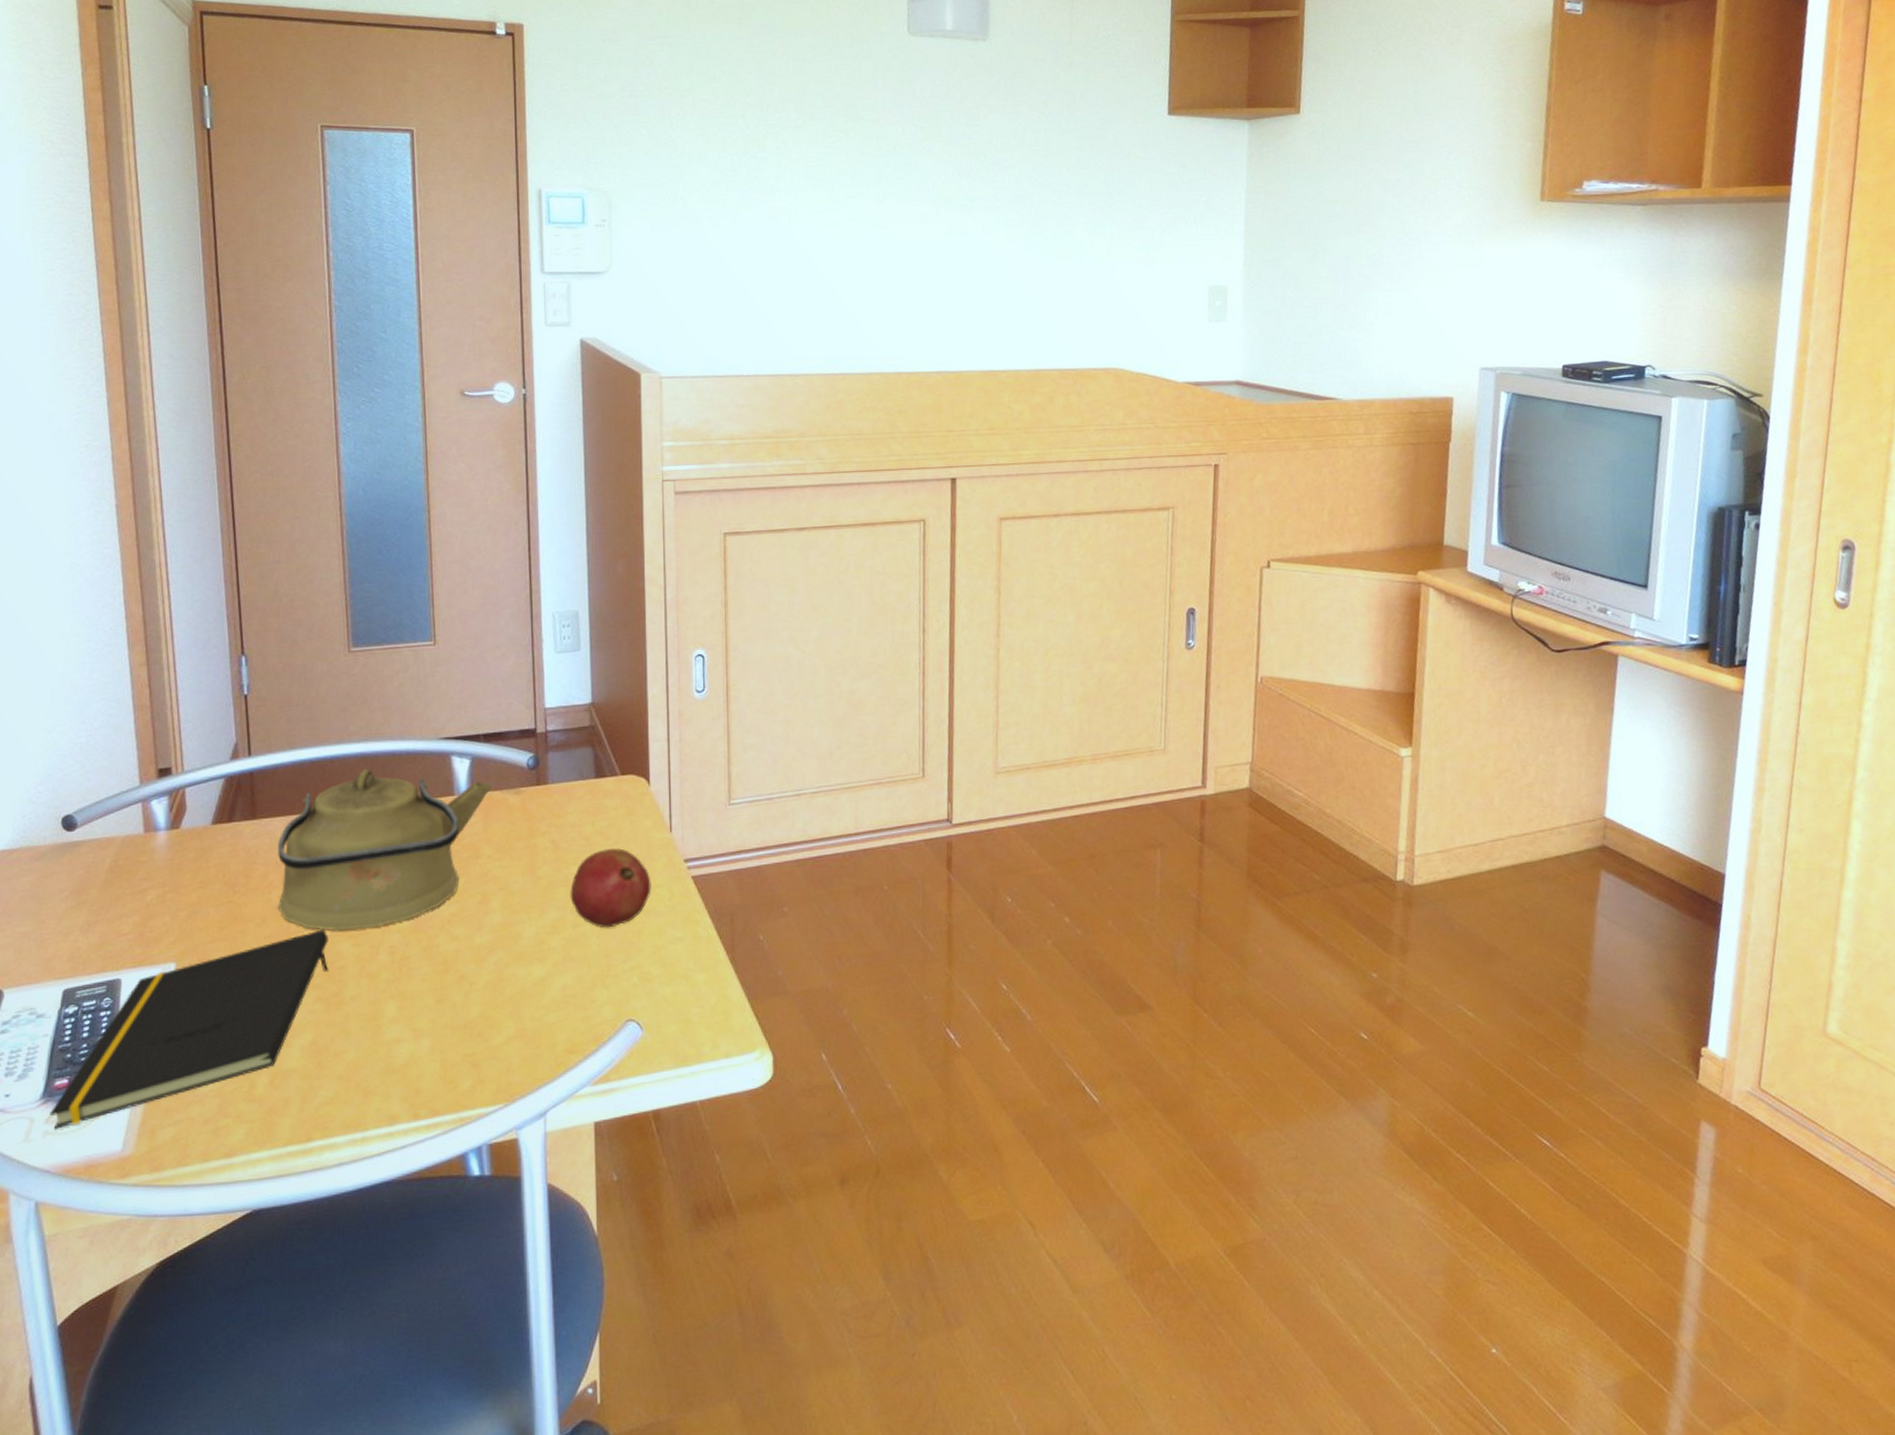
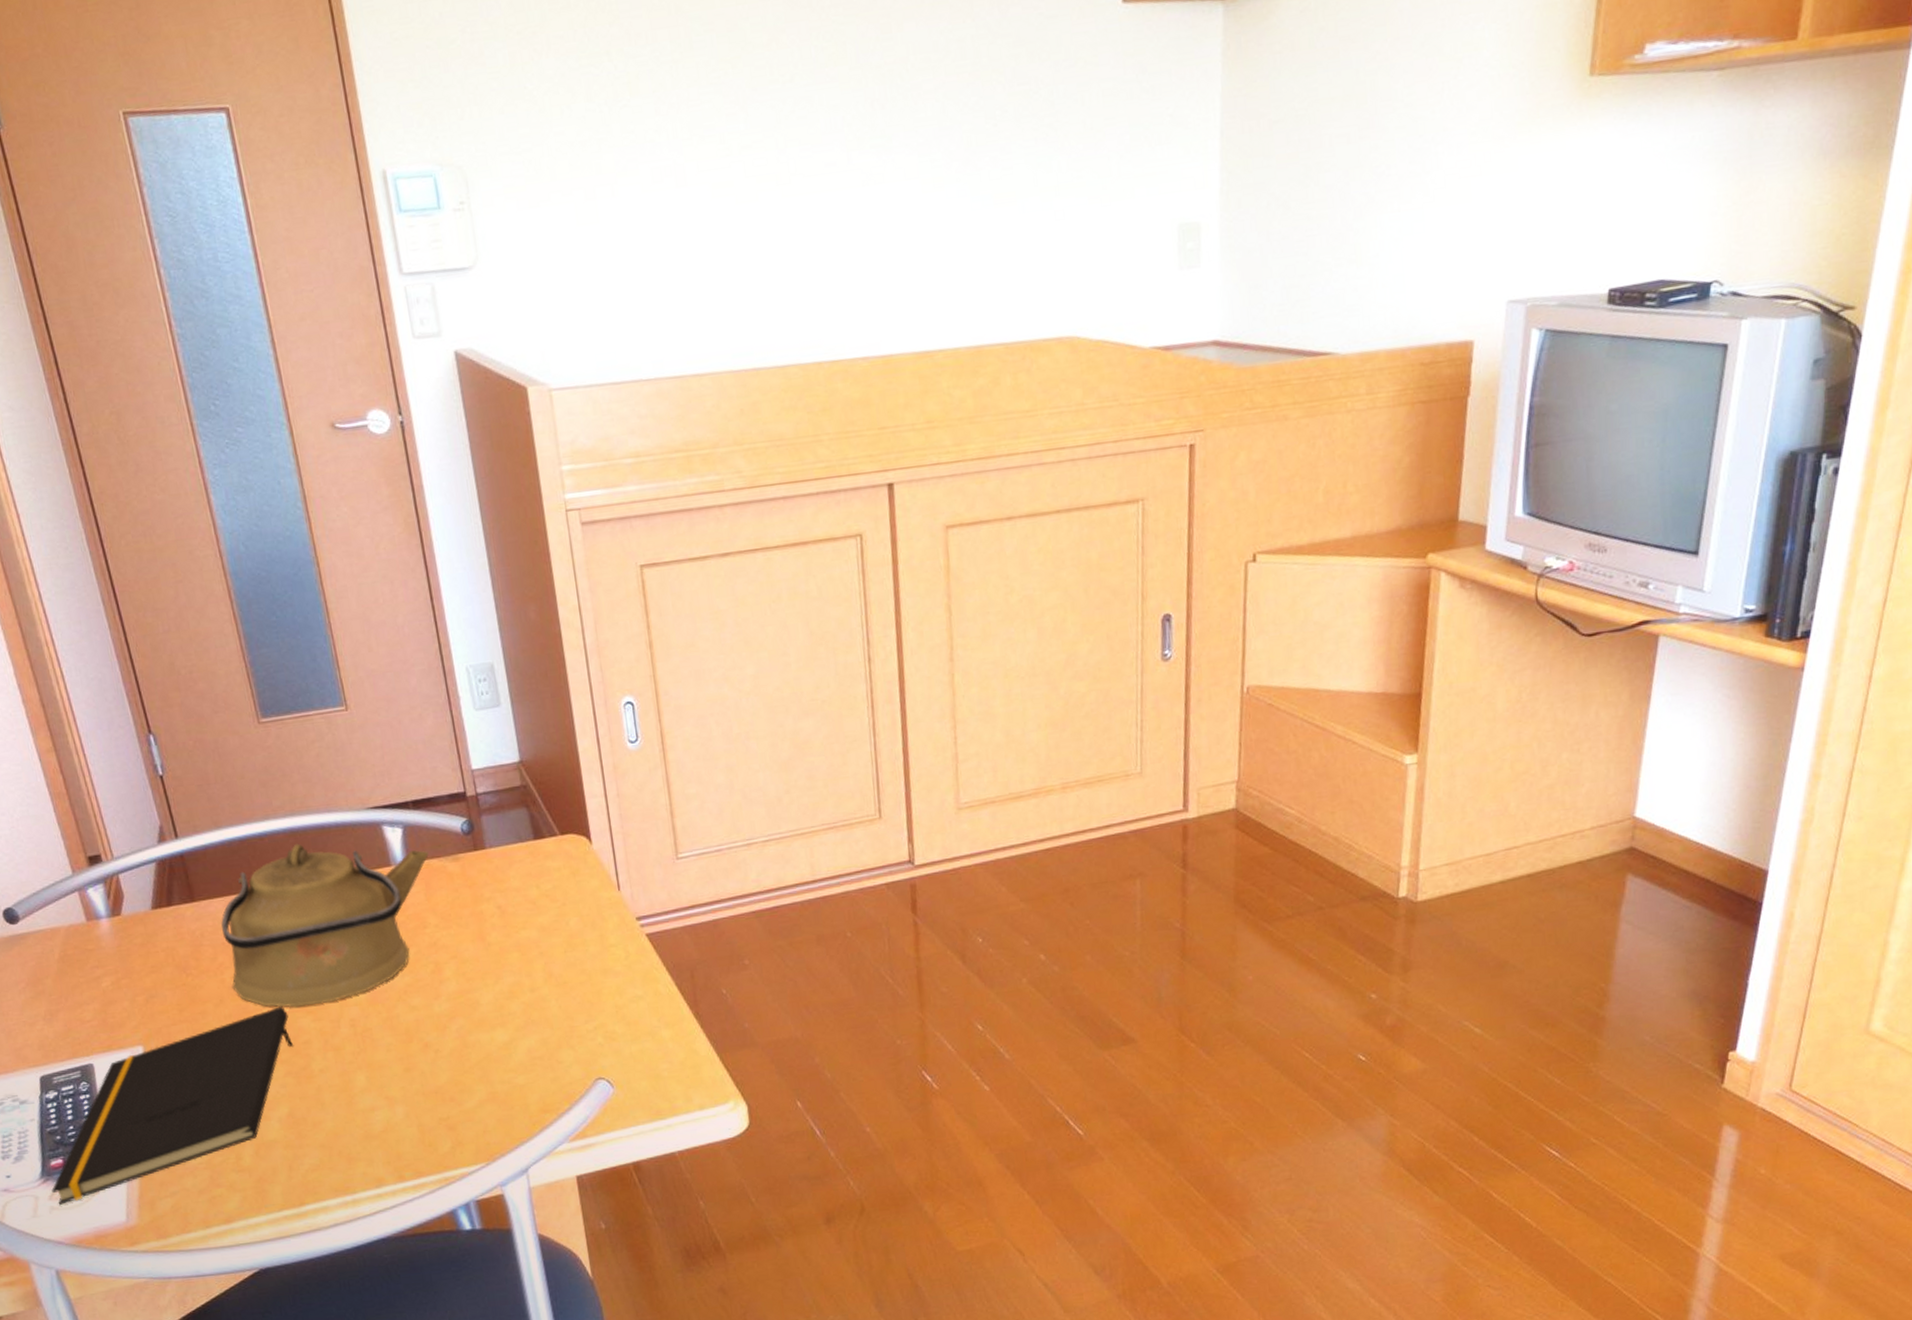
fruit: present [570,848,651,929] -> none [523,910,606,991]

